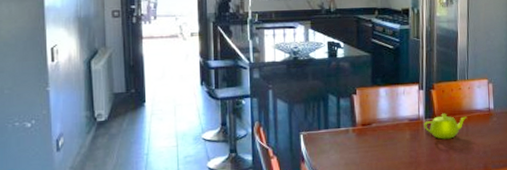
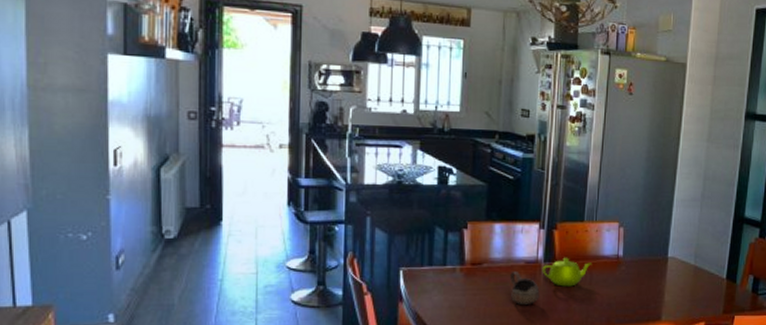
cup: none [395,129,424,158] -> present [509,272,540,305]

